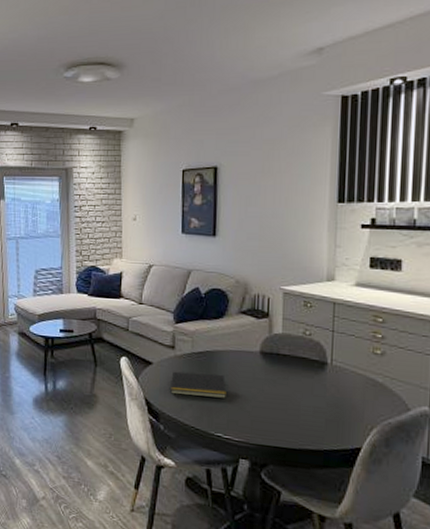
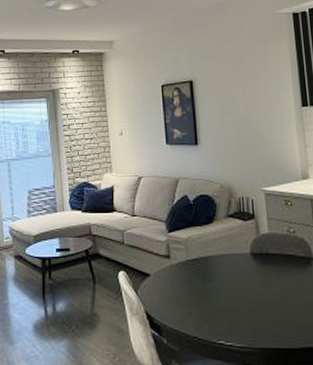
notepad: present [170,371,227,398] -> none [169,279,224,305]

